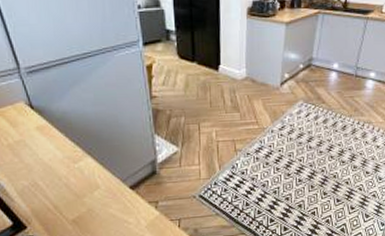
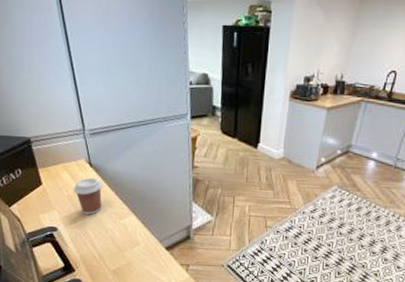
coffee cup: none [13,121,51,163] -> present [73,177,102,215]

